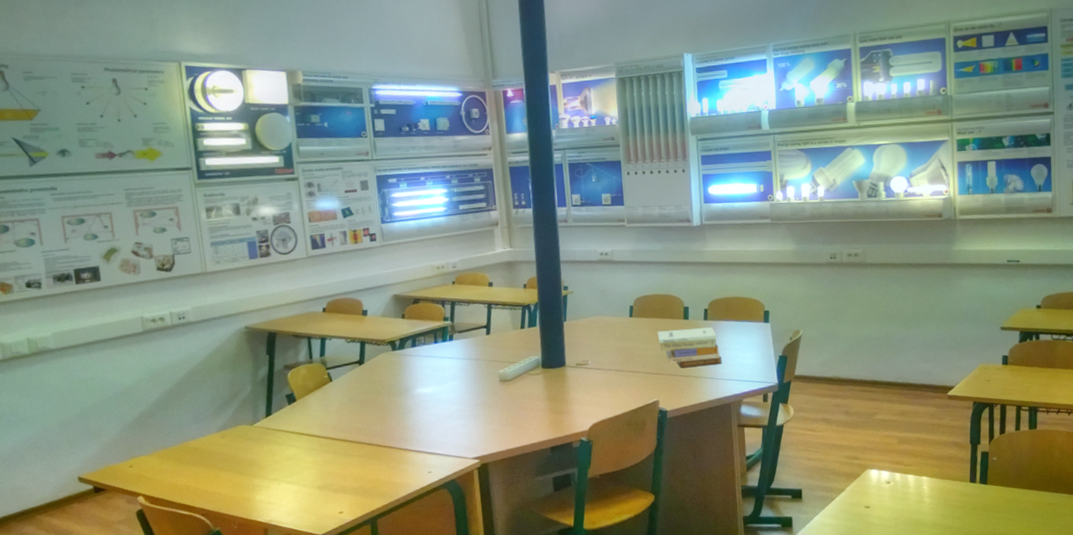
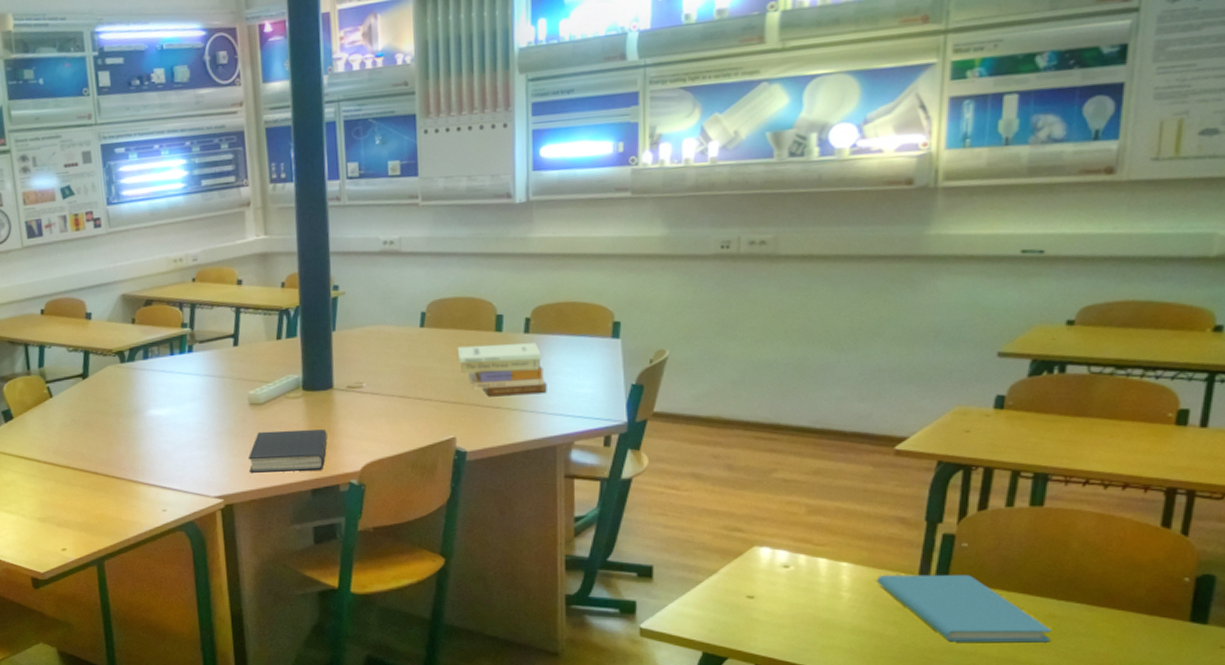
book: none [500,399,563,437] -> present [249,429,328,473]
book: none [944,479,1050,528] -> present [876,574,1052,643]

